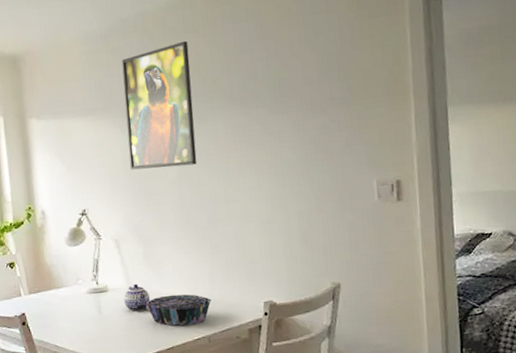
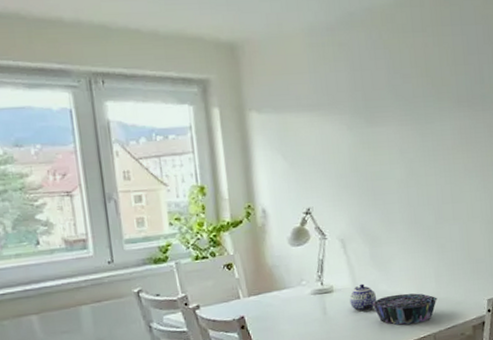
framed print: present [121,40,197,170] -> none [348,39,425,169]

